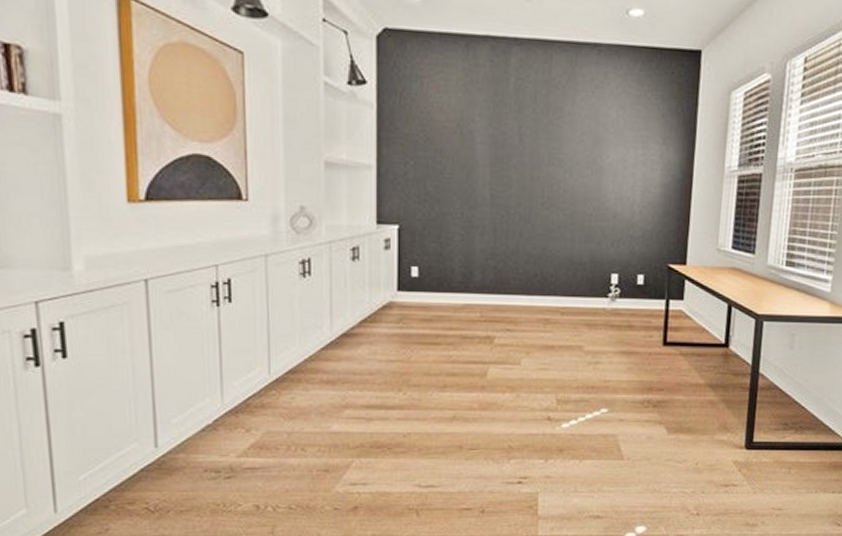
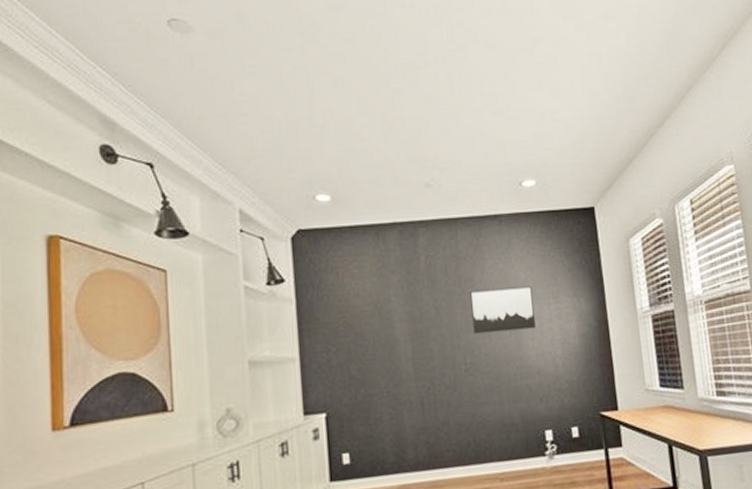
wall art: none [555,123,621,172] -> present [470,286,536,334]

